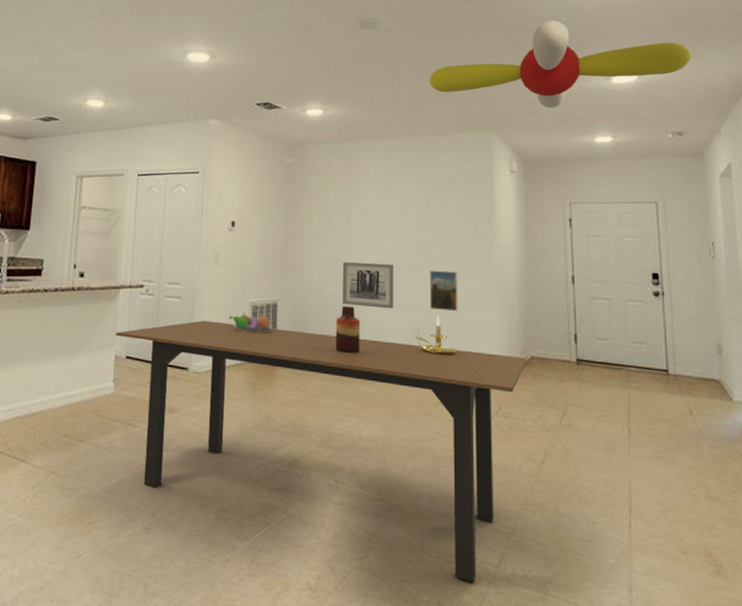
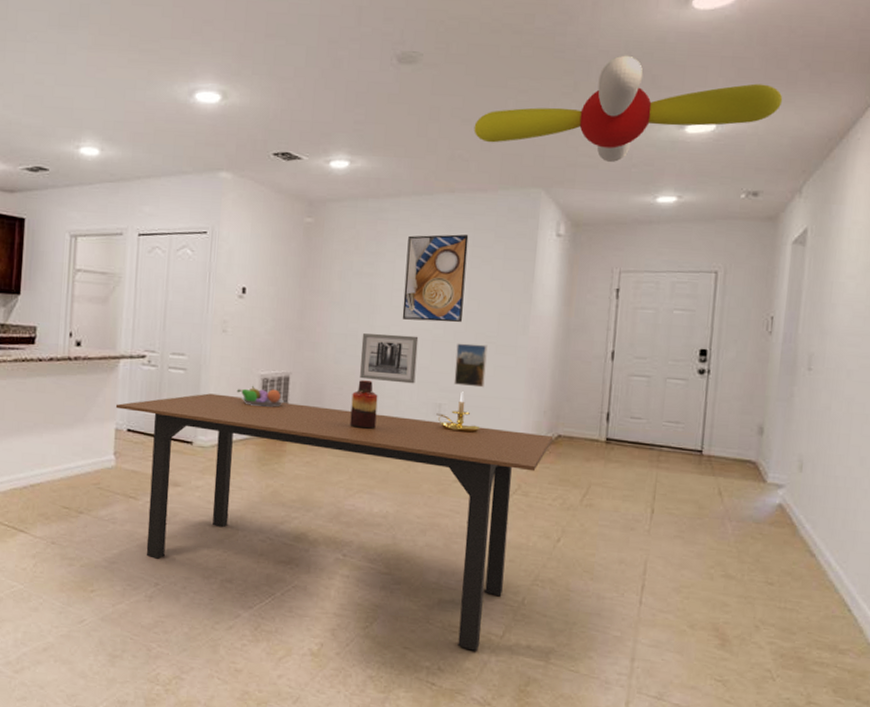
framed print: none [378,172,433,251] -> present [402,234,469,323]

